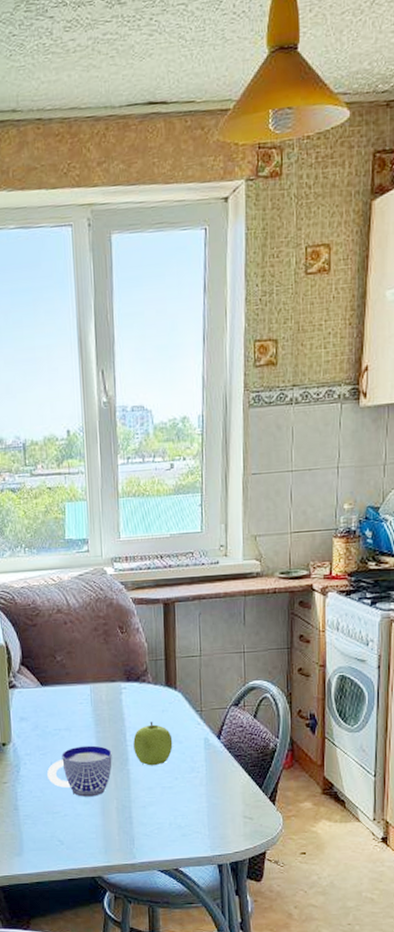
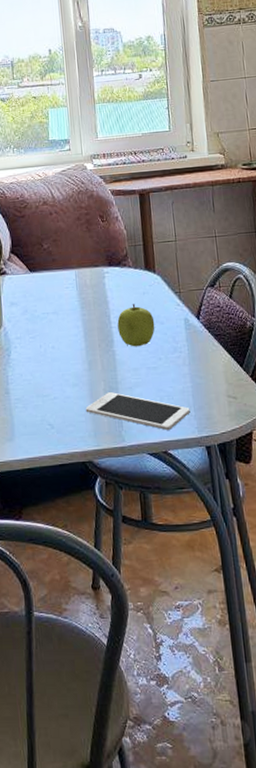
cup: present [47,745,112,797] -> none [37,328,99,379]
cell phone: none [96,811,204,849] -> present [85,392,190,431]

